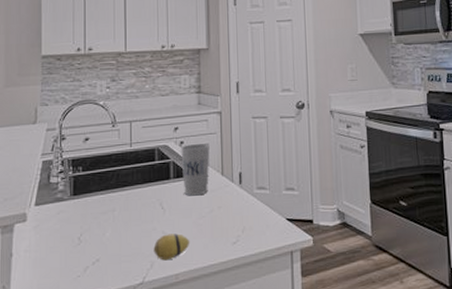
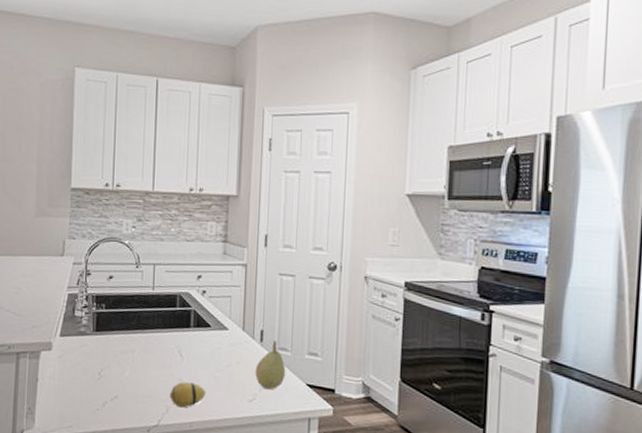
cup: present [181,144,210,196] -> none [202,294,232,348]
fruit: none [237,181,266,229] -> present [255,341,286,389]

